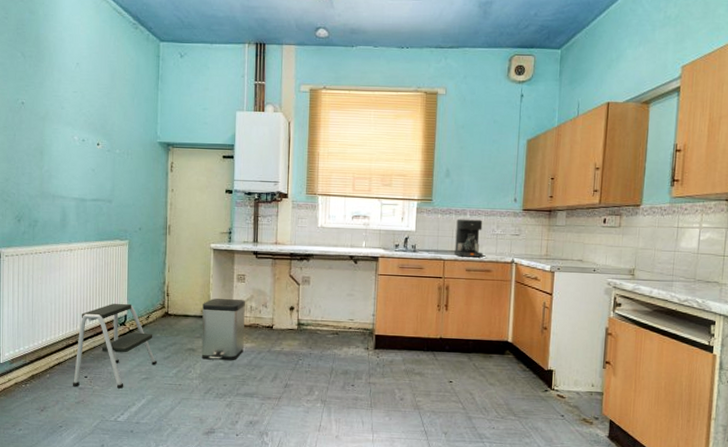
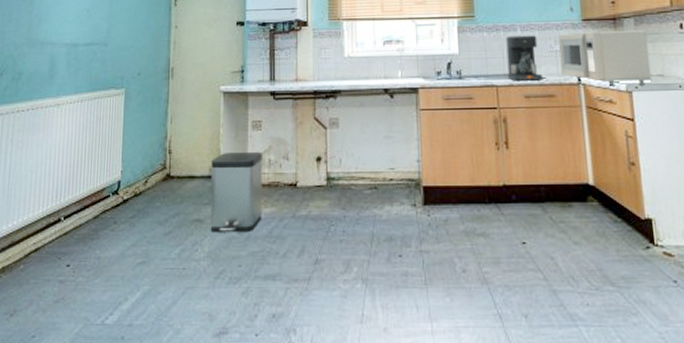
step stool: present [72,303,157,389] -> none [50,166,156,280]
microwave: none [499,220,575,268] -> present [558,30,652,86]

